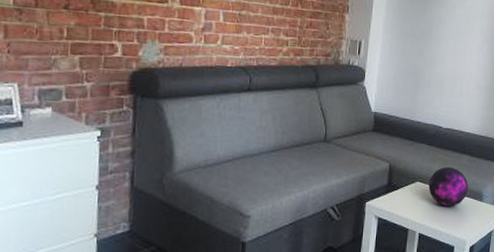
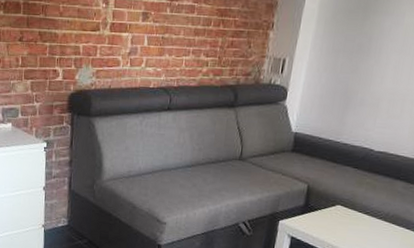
decorative orb: present [428,166,469,207] -> none [350,191,401,234]

